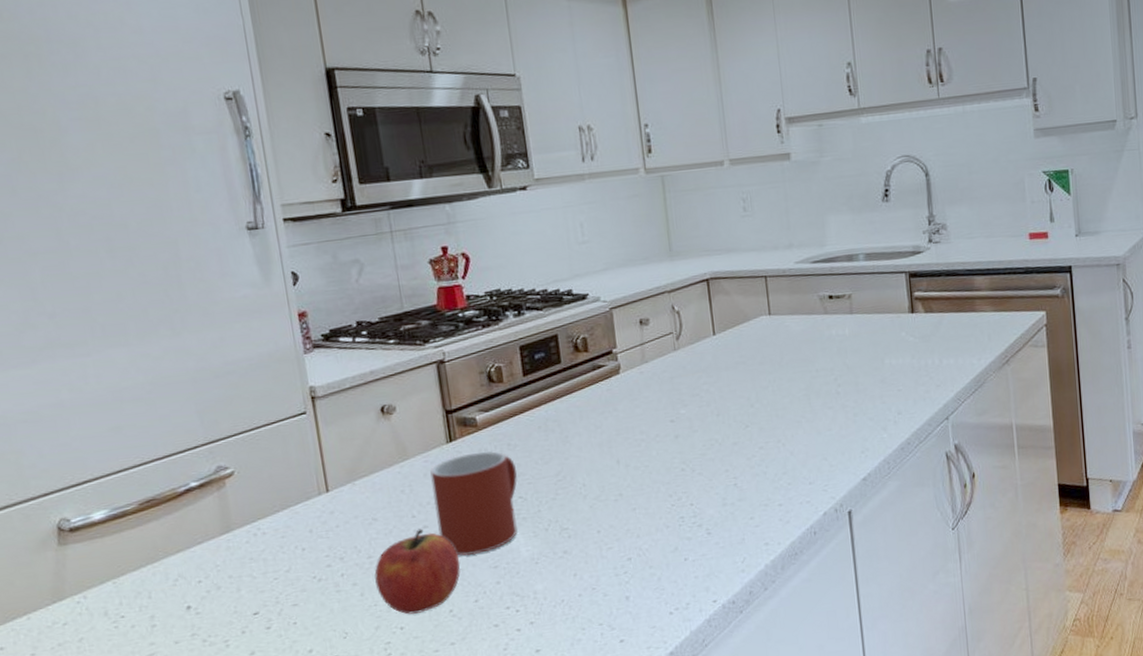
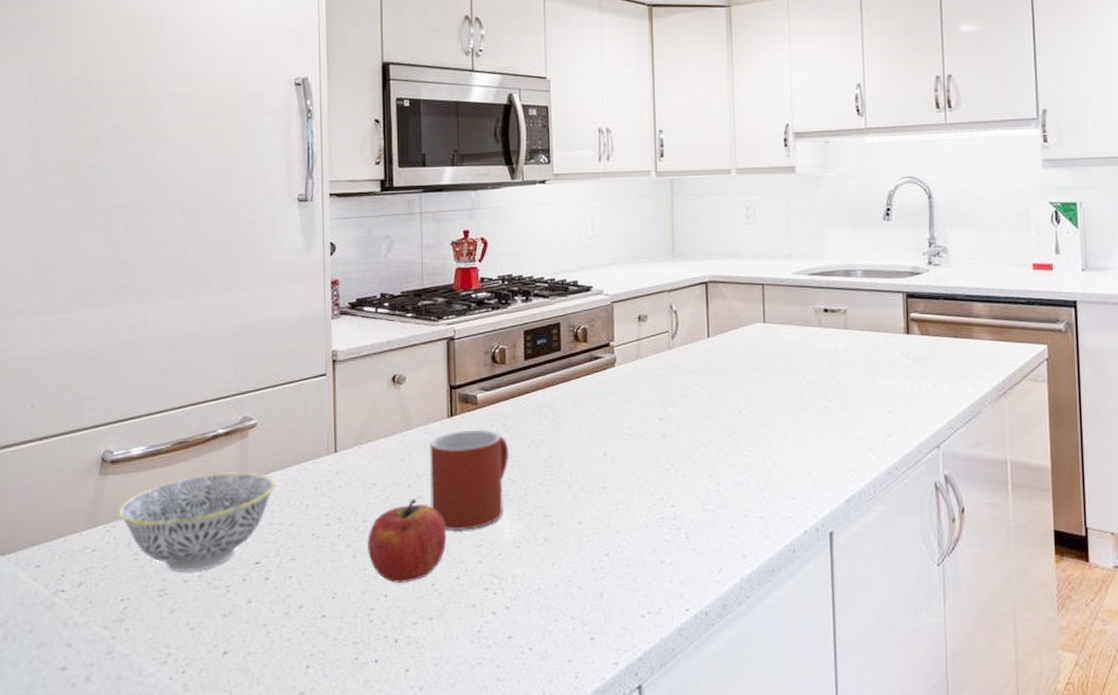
bowl: none [86,523,265,635] -> present [118,472,275,573]

